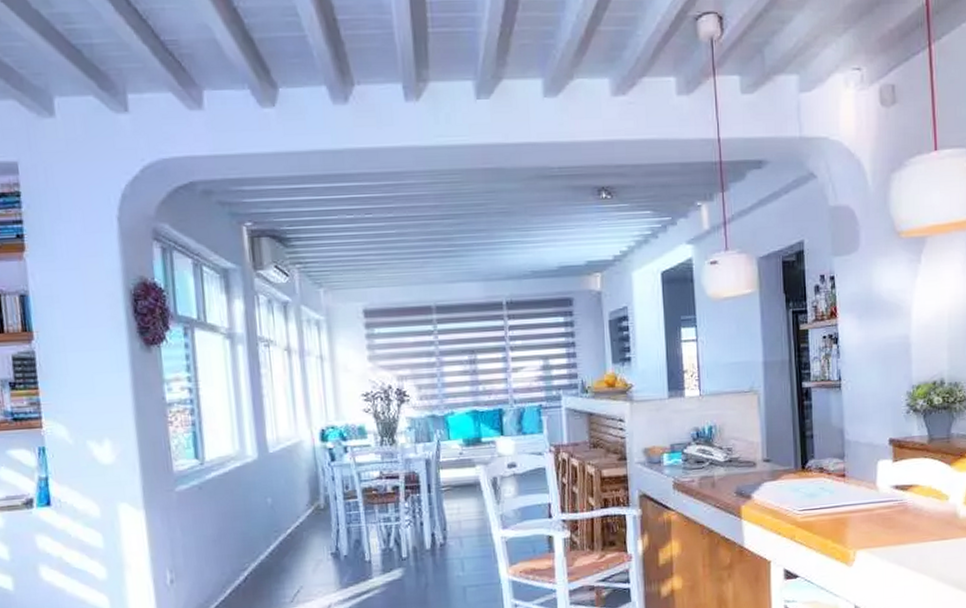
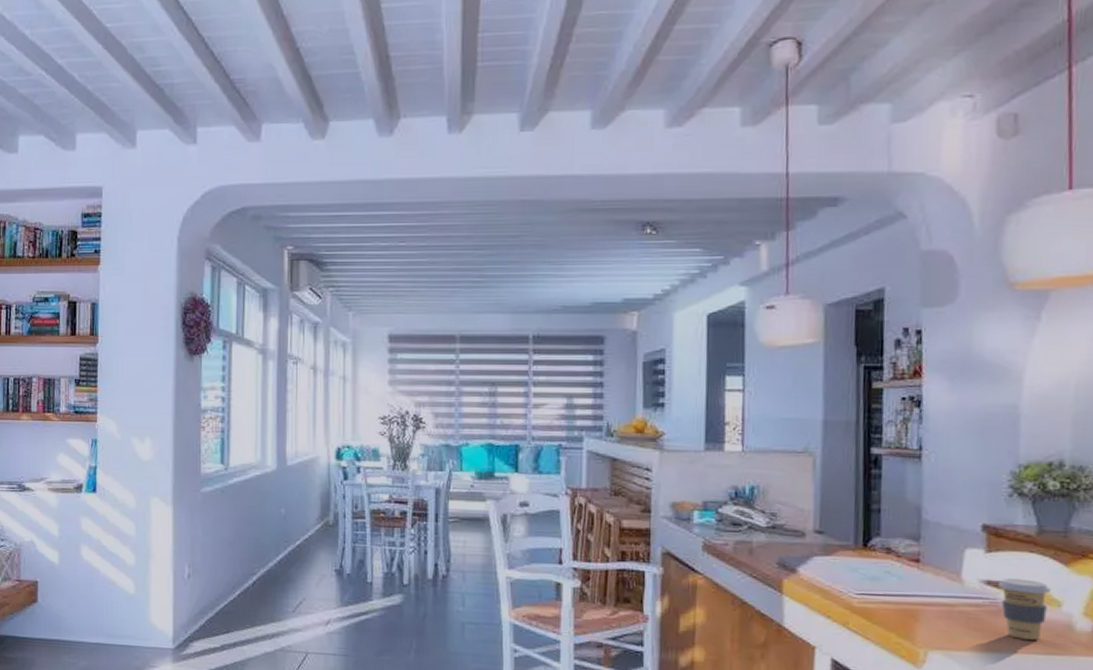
coffee cup: none [904,480,941,531] -> present [998,578,1052,640]

